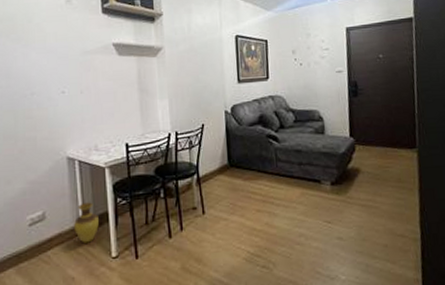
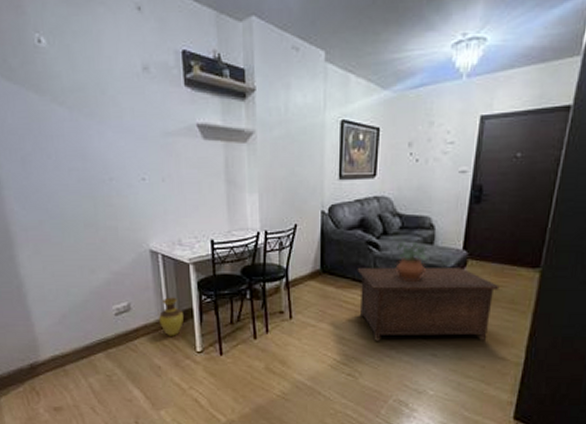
cabinet: none [261,153,387,229] -> present [357,268,500,341]
potted plant: none [293,132,321,168] -> present [395,241,428,280]

